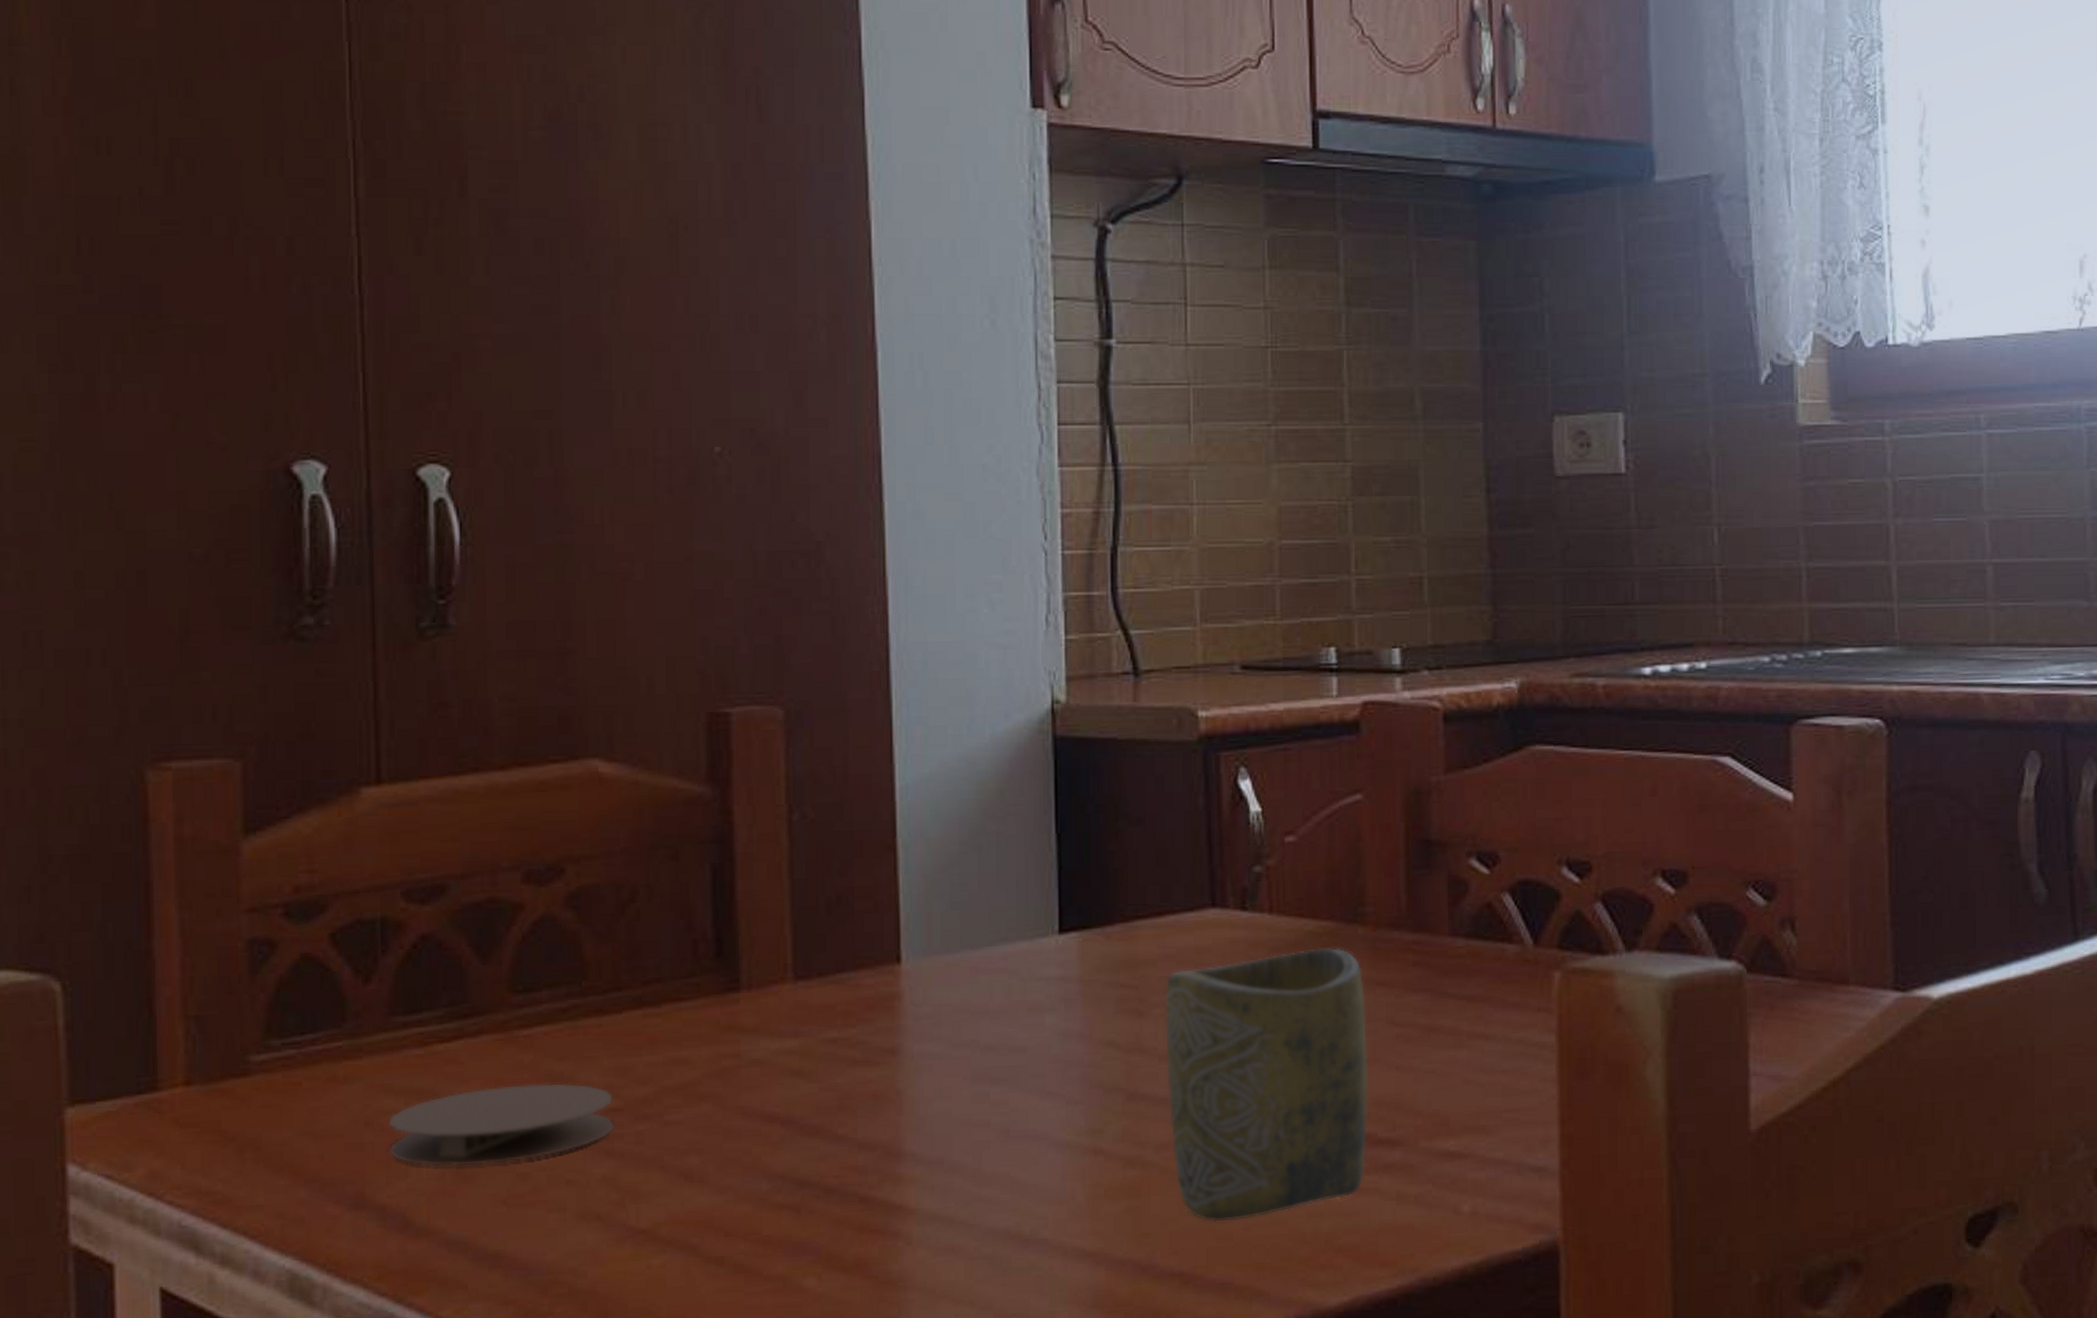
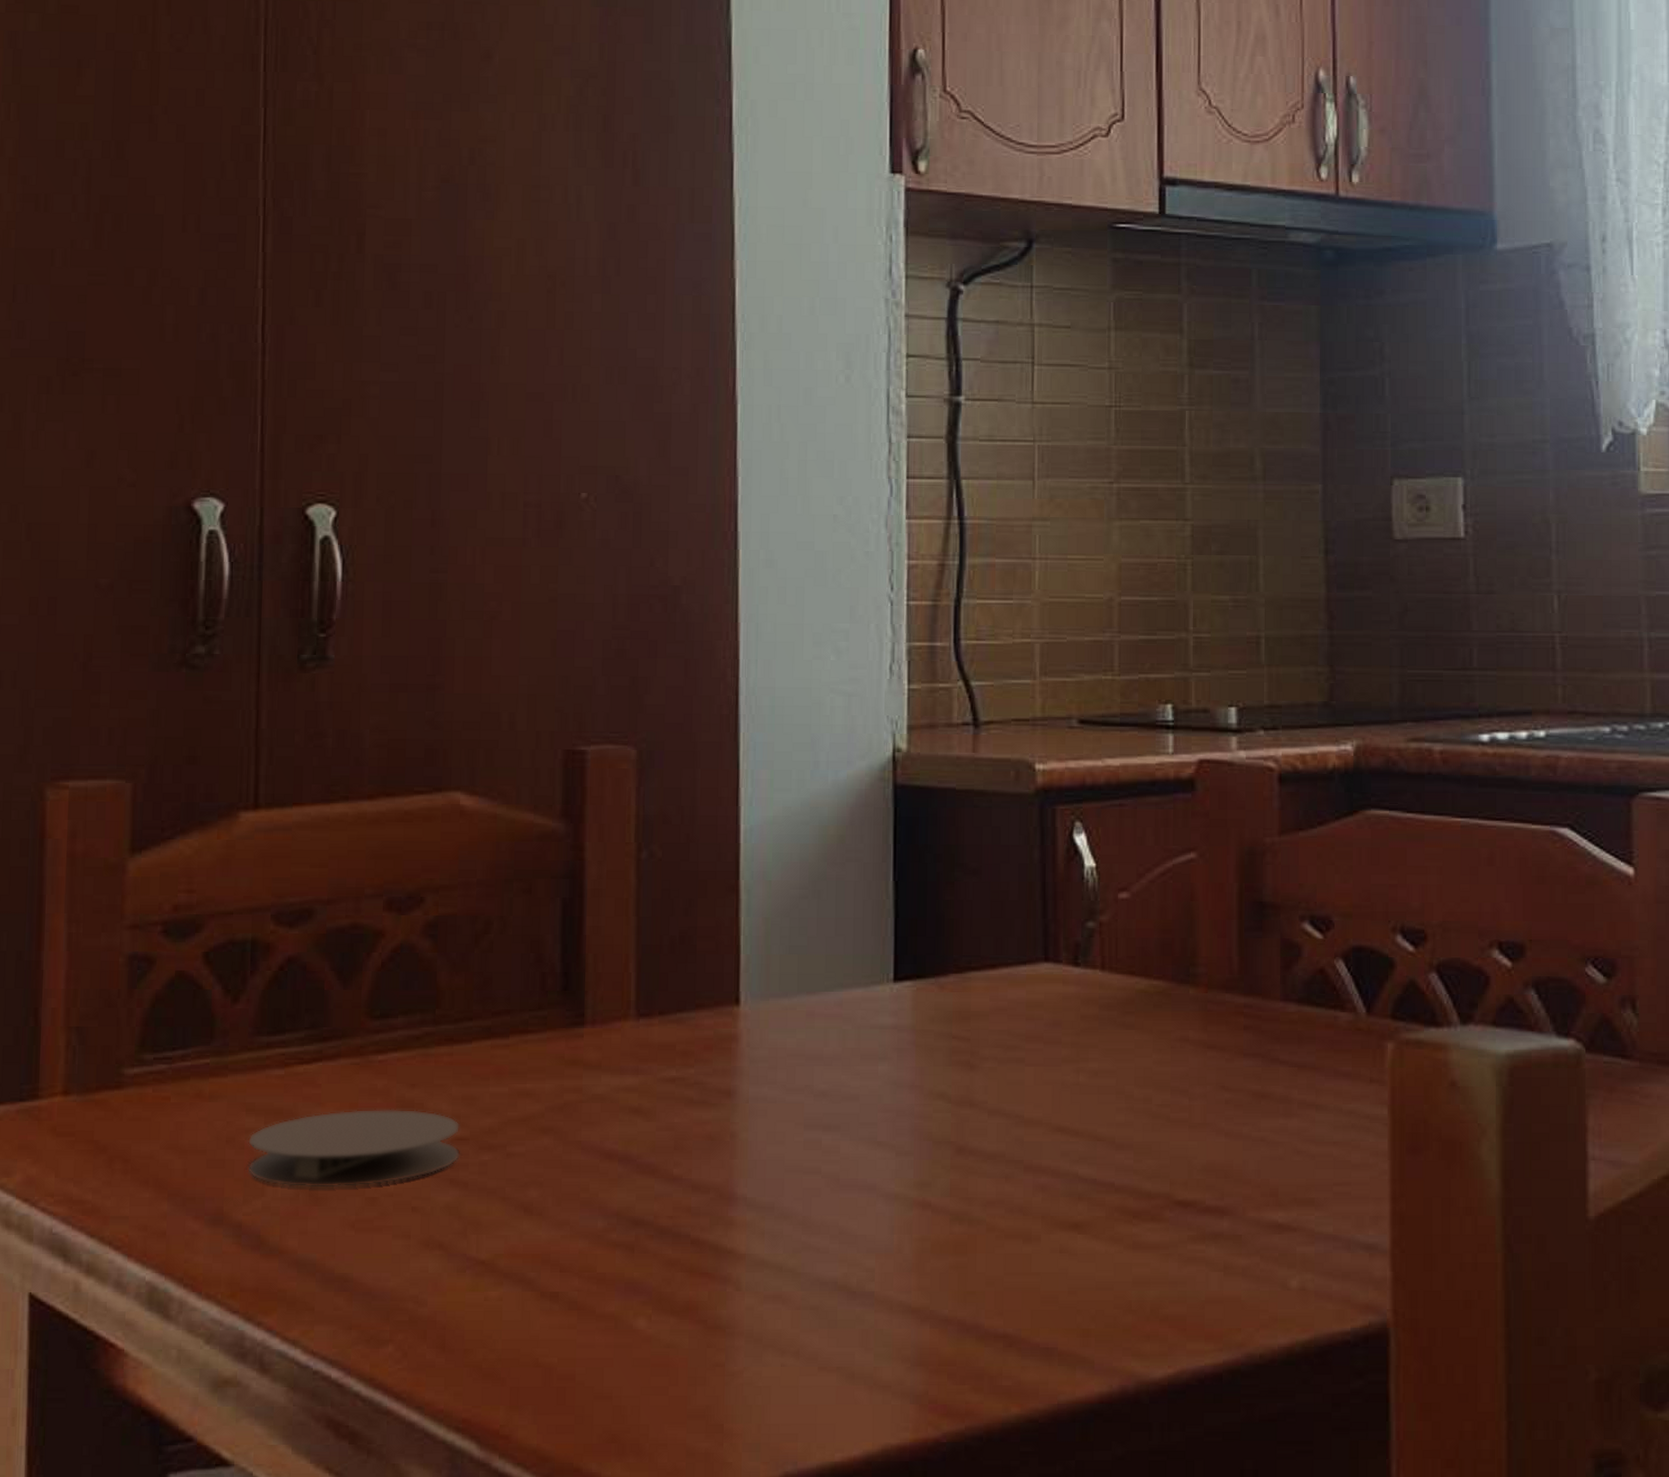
cup: present [1164,947,1369,1223] -> none [995,1007,1198,1285]

